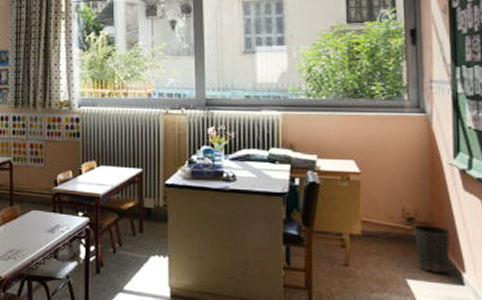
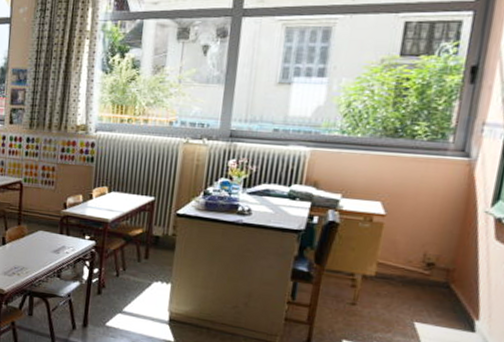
waste basket: present [414,224,450,273] -> none [429,270,470,320]

